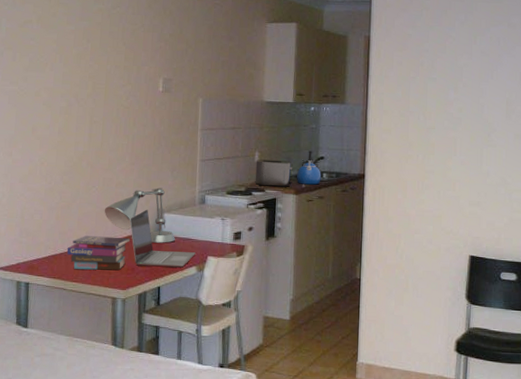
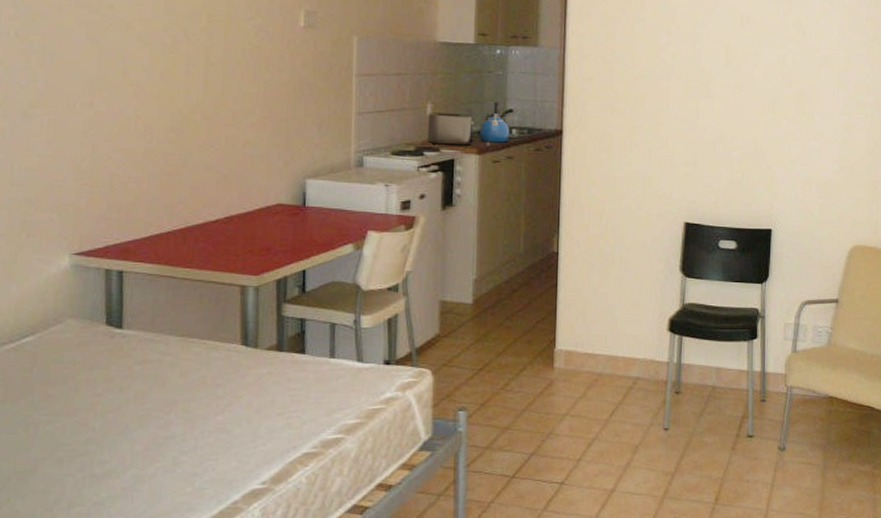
books: present [67,236,131,271] -> none [176,209,265,252]
desk lamp: present [105,187,175,243] -> none [228,147,325,216]
laptop: present [129,209,195,268] -> none [263,174,352,246]

